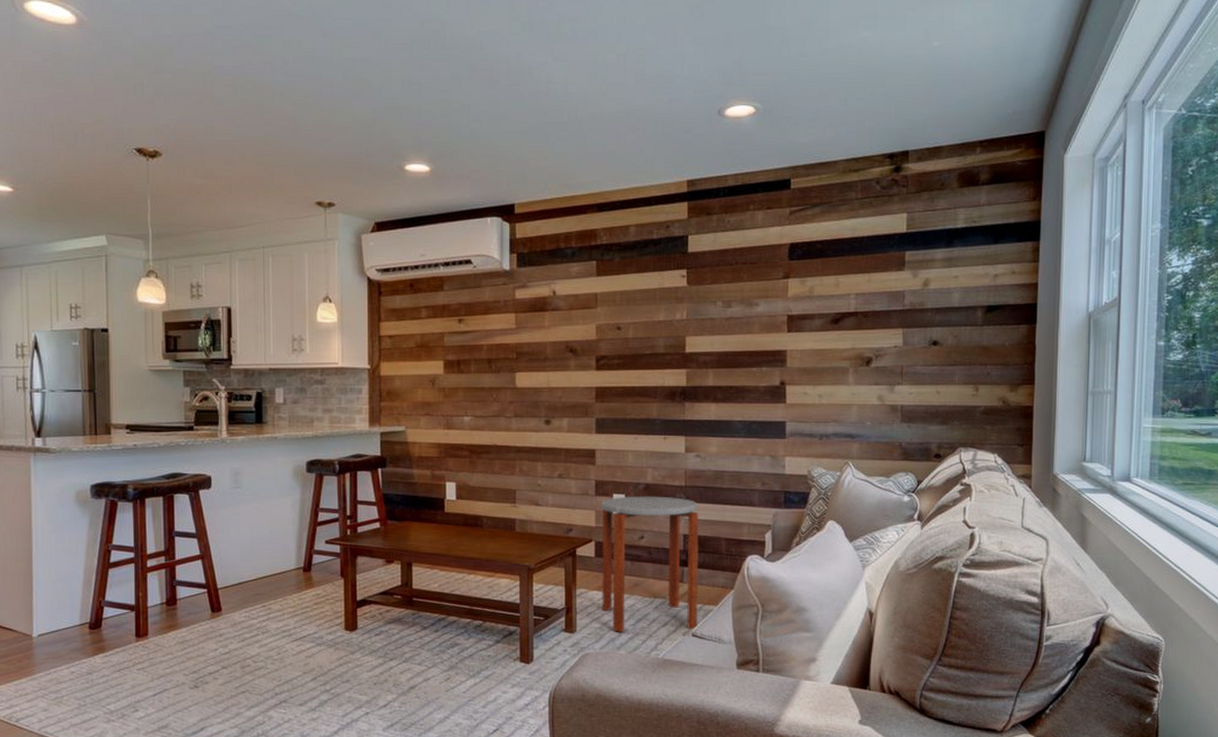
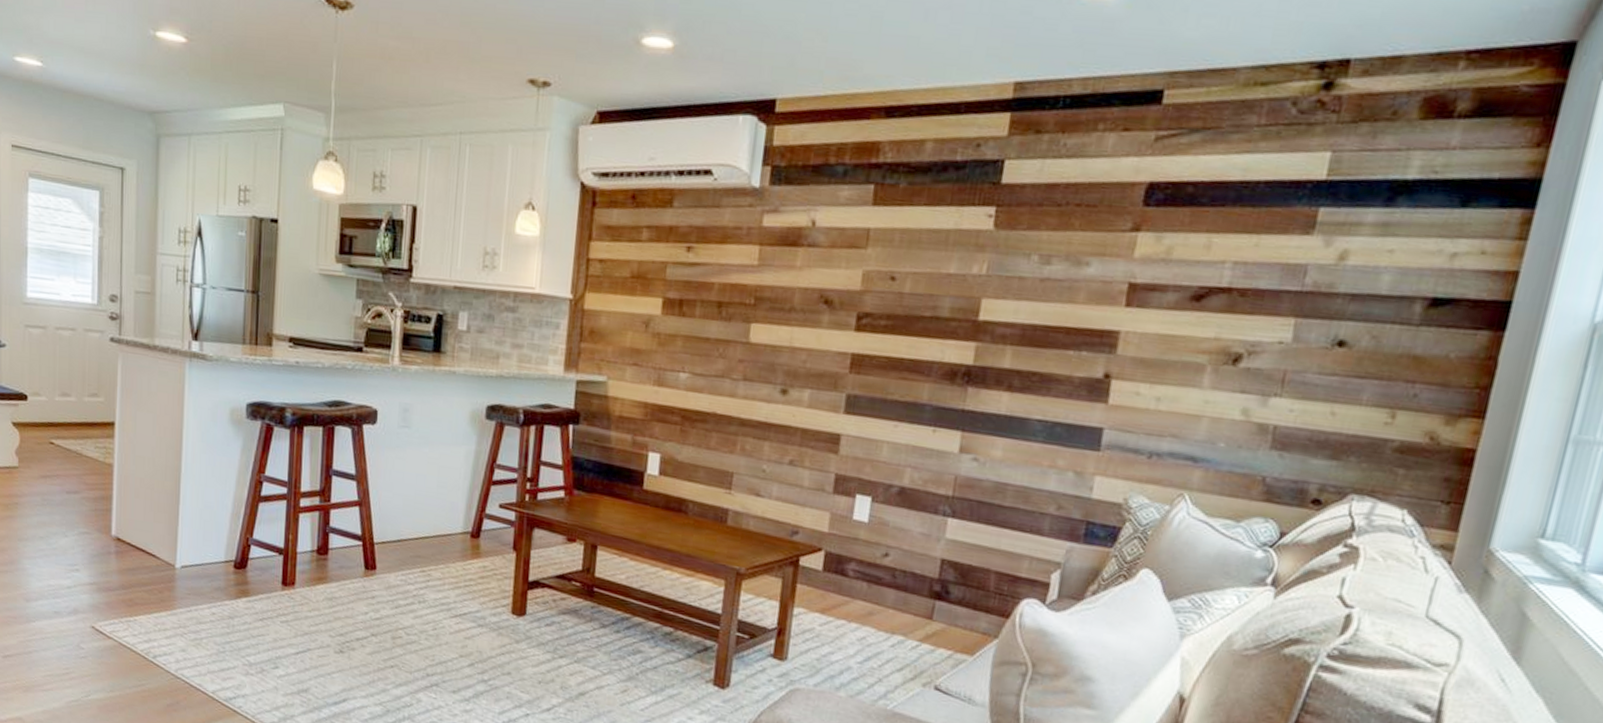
side table: present [600,496,699,632] -> none [823,499,966,681]

